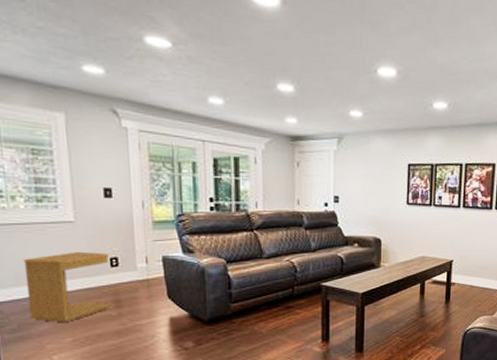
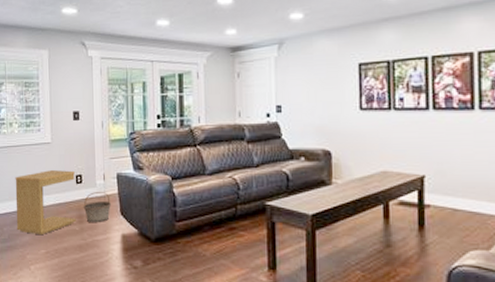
basket: none [121,274,157,308] -> present [83,191,112,223]

